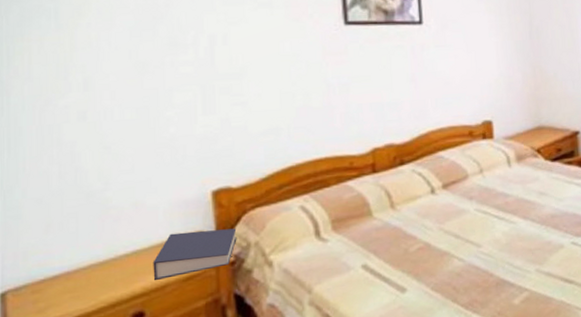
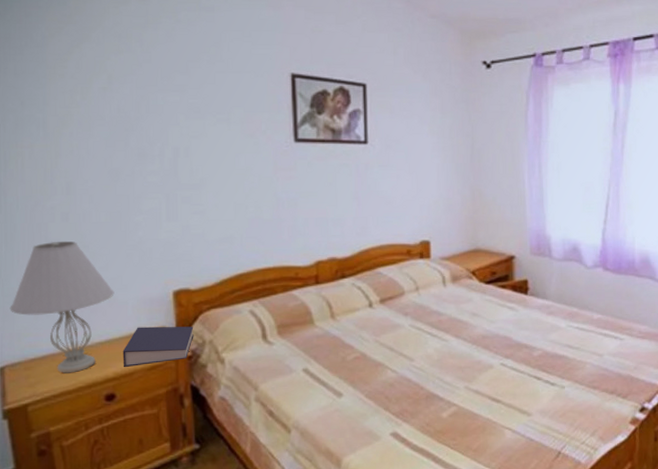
table lamp: none [13,142,142,294] -> present [9,240,114,374]

